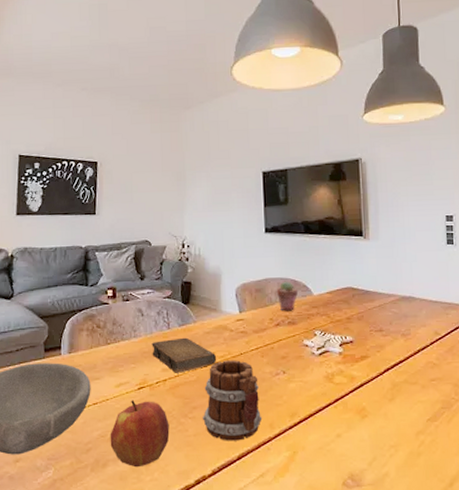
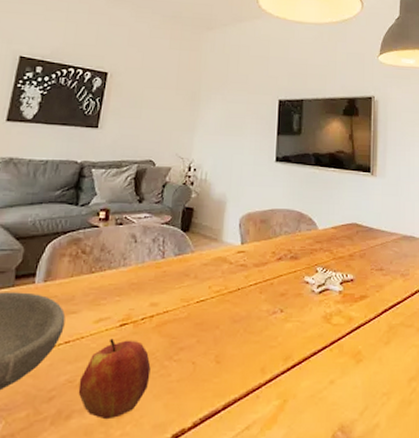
book: present [152,337,217,373] -> none [141,268,212,309]
mug: present [202,360,263,441] -> none [188,296,254,388]
potted succulent: present [276,281,299,311] -> none [281,213,304,245]

